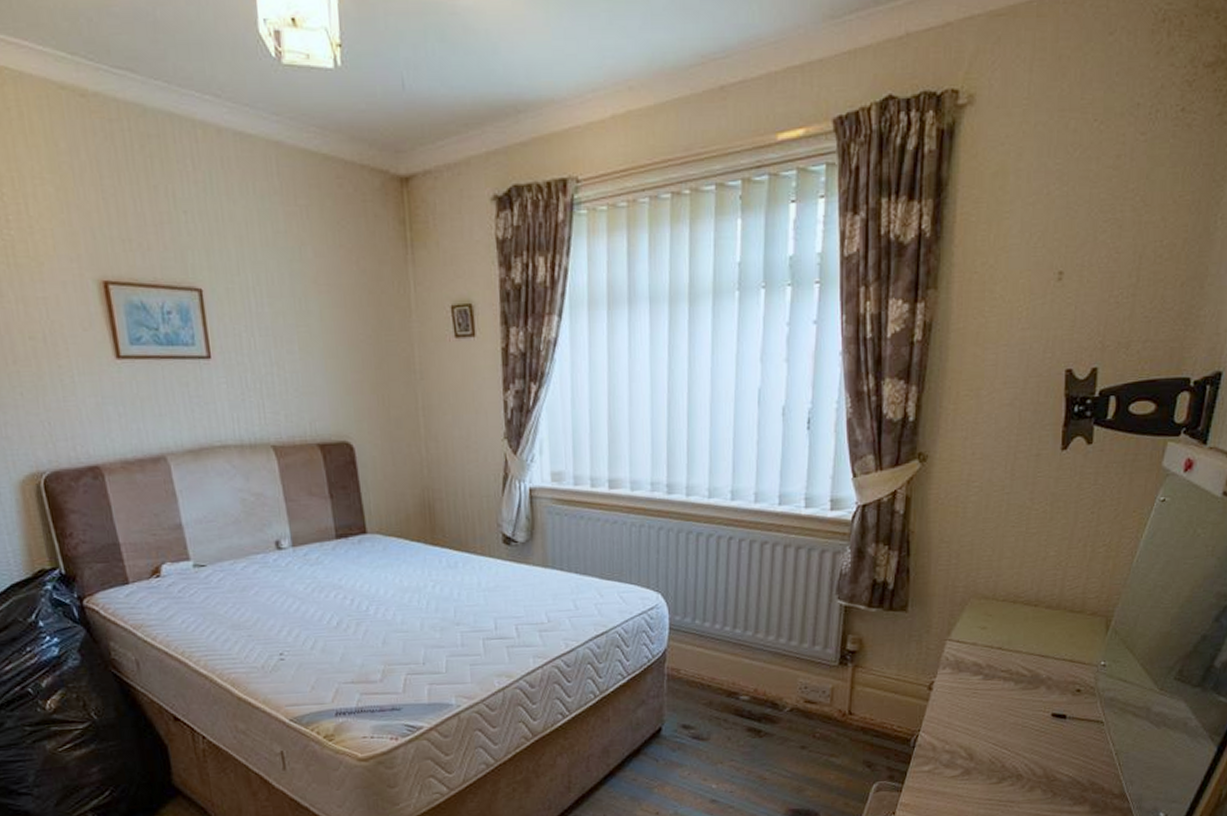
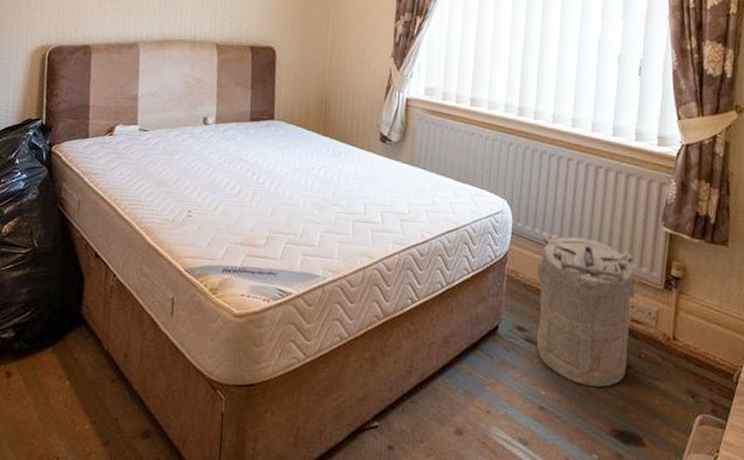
laundry hamper: none [701,623,812,773] -> present [537,234,639,387]

